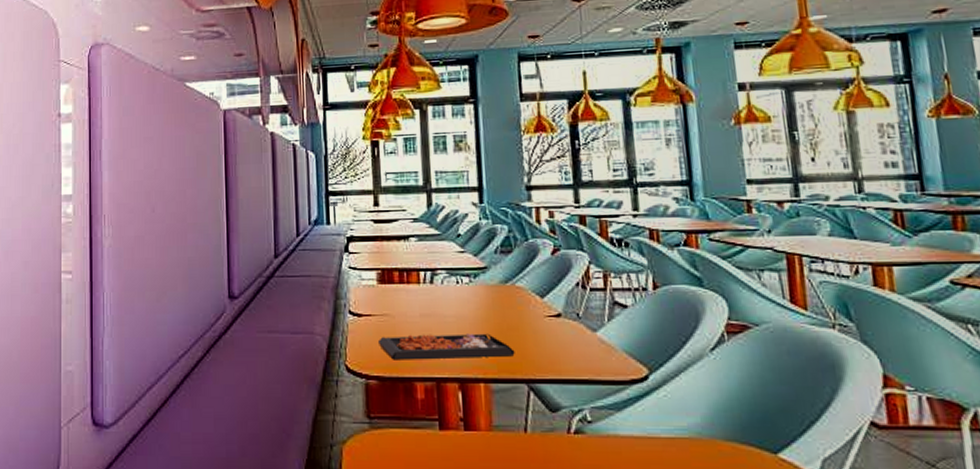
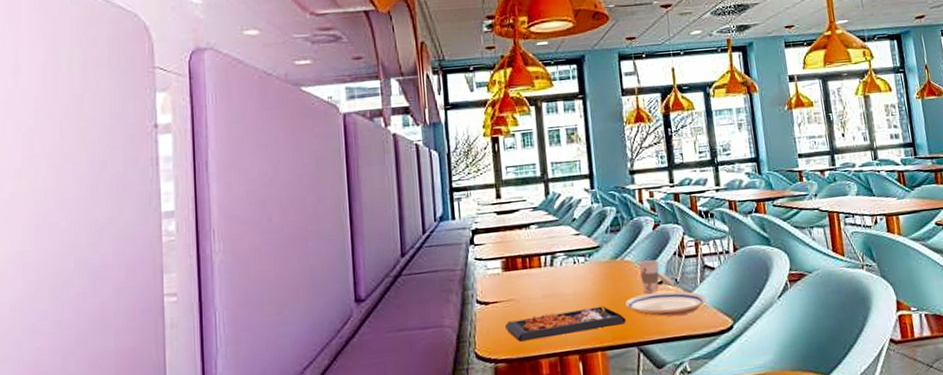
plate: none [515,326,616,355] -> present [625,291,707,318]
cup: none [530,287,576,327] -> present [637,259,675,293]

